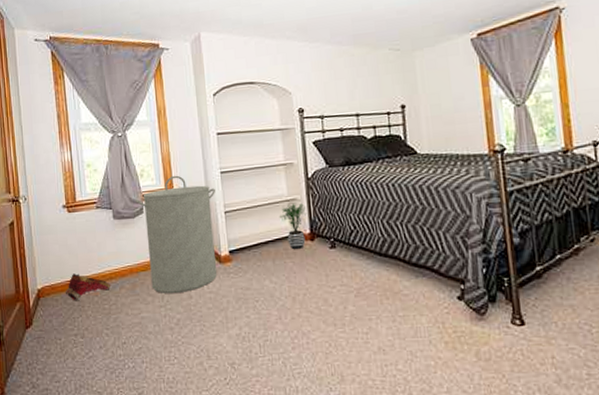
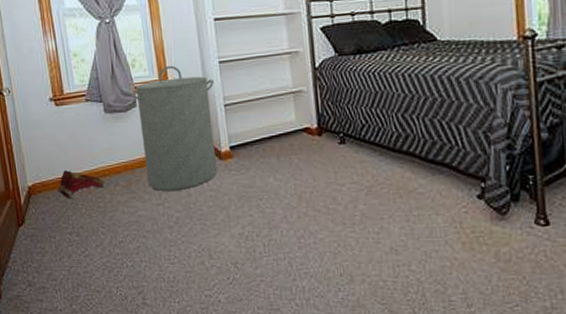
potted plant: present [279,203,307,250] -> none [283,95,314,146]

